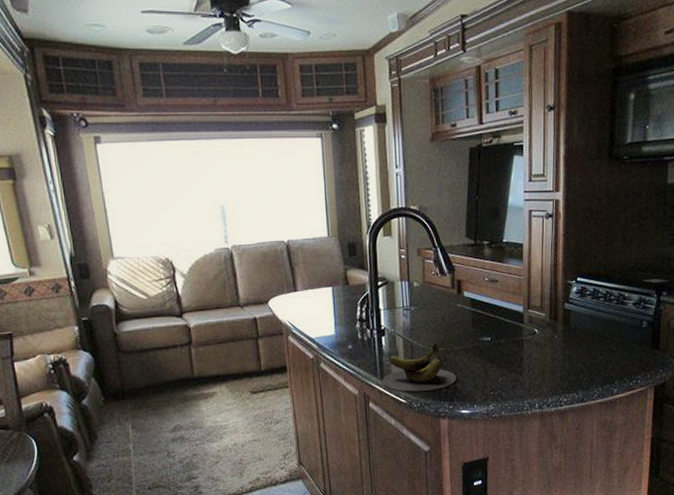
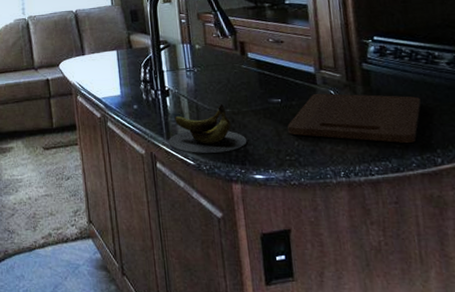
cutting board: none [494,331,608,377] -> present [287,93,421,144]

